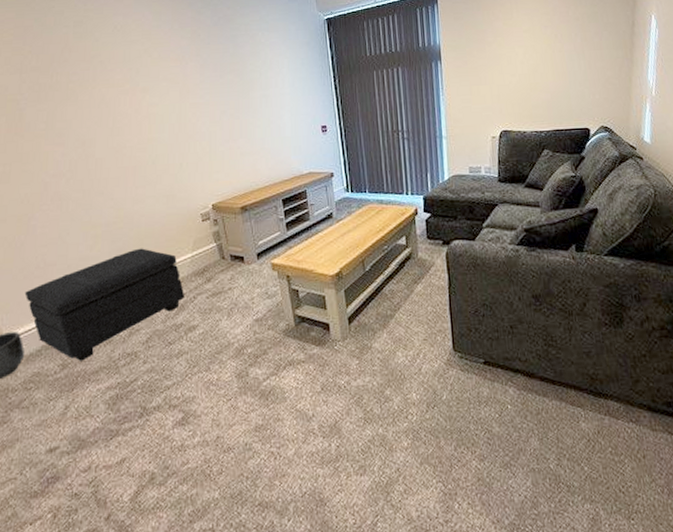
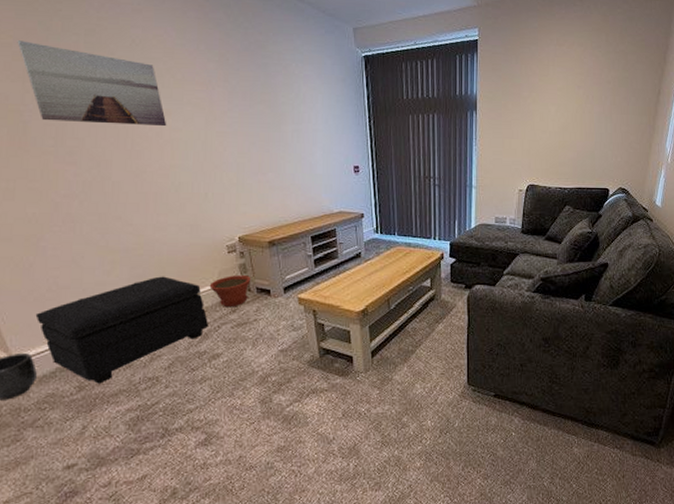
wall art: none [16,37,145,107] -> present [17,40,167,127]
plant pot: none [185,243,225,277] -> present [209,275,251,308]

